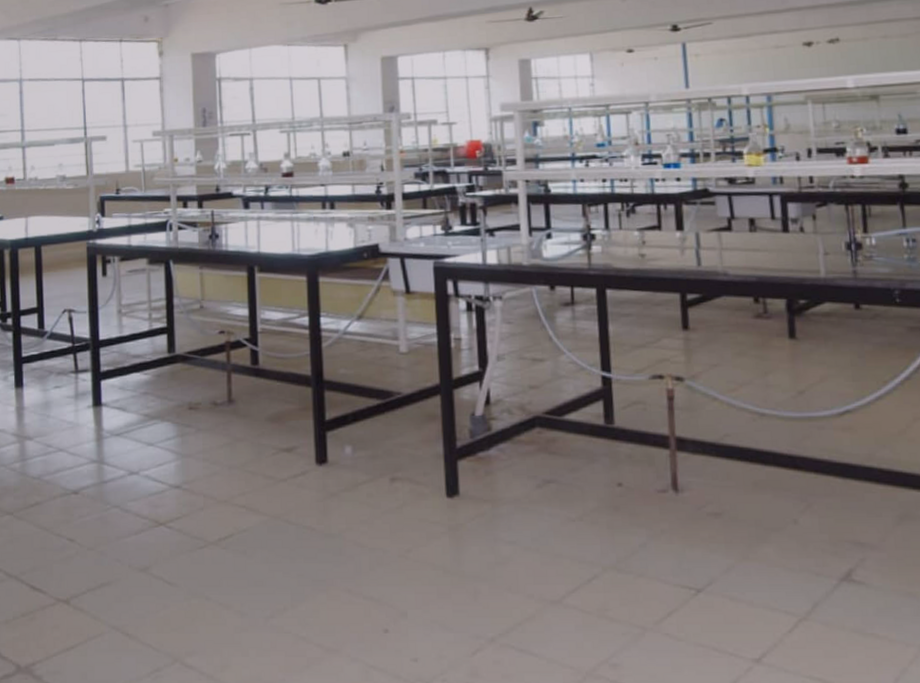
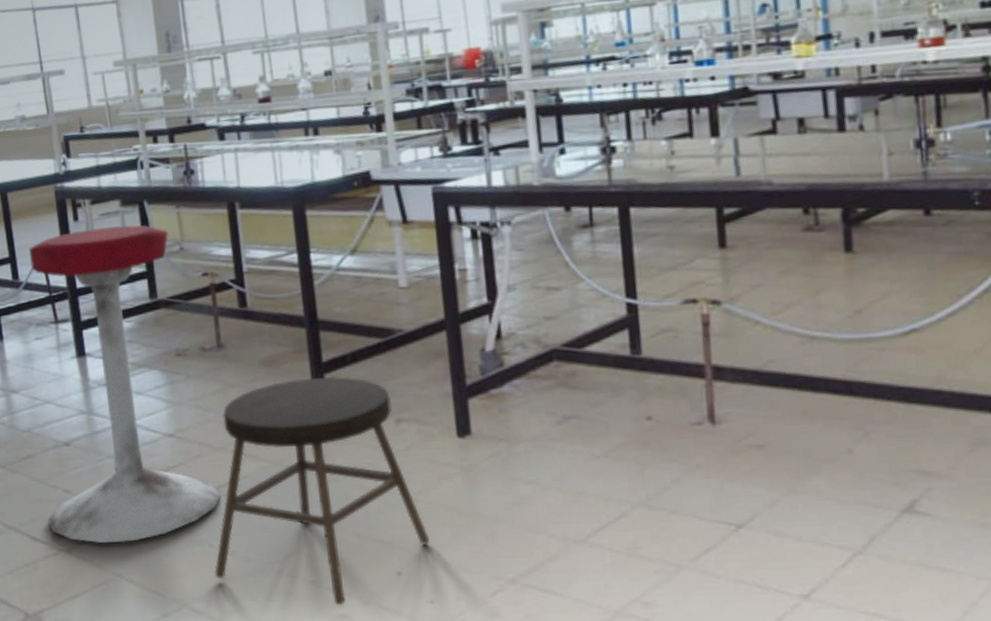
stool: none [50,282,220,595] -> present [29,224,220,544]
stool: none [209,434,416,663] -> present [215,376,429,606]

